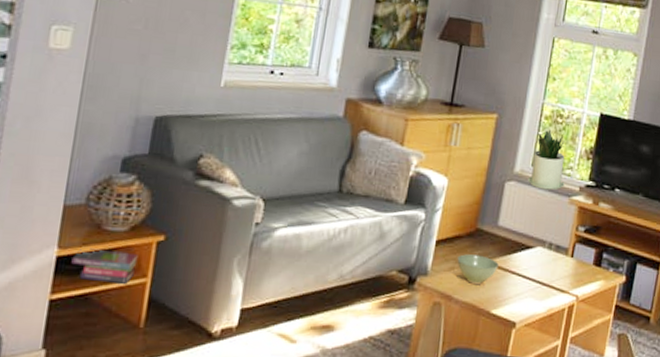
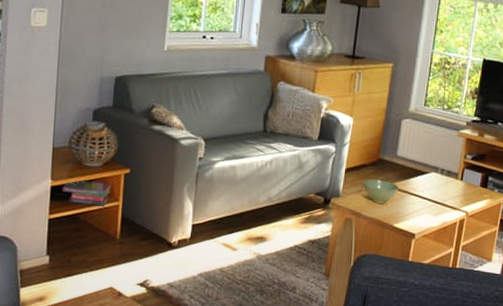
planter: present [527,129,566,191] -> none [421,74,454,126]

